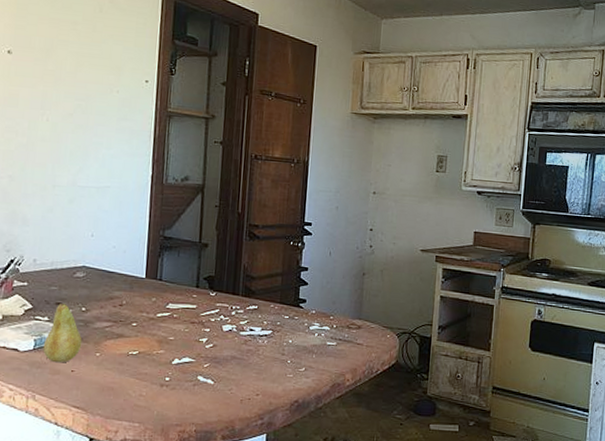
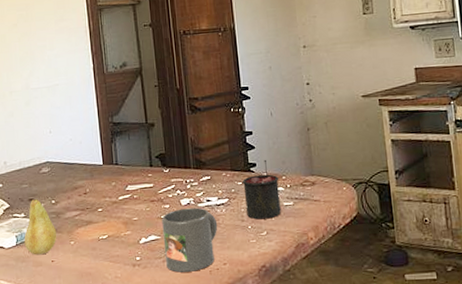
mug: none [196,334,257,399] -> present [161,207,218,273]
candle: none [288,297,327,356] -> present [242,159,281,220]

